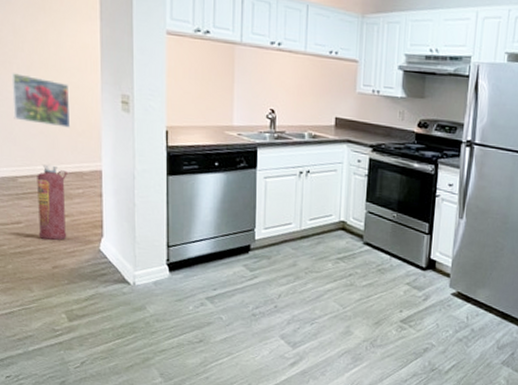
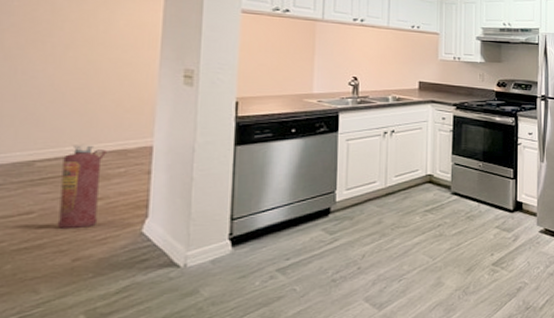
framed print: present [11,73,71,128] -> none [39,51,119,105]

